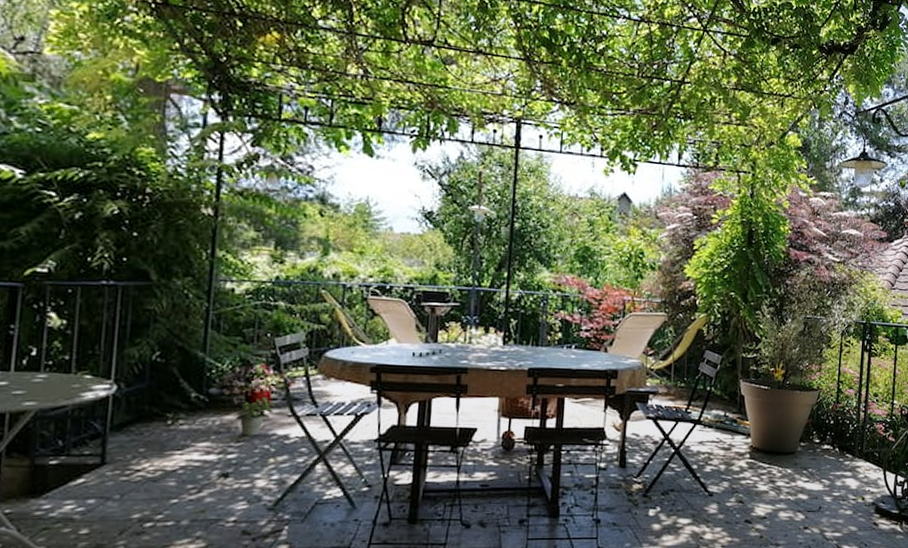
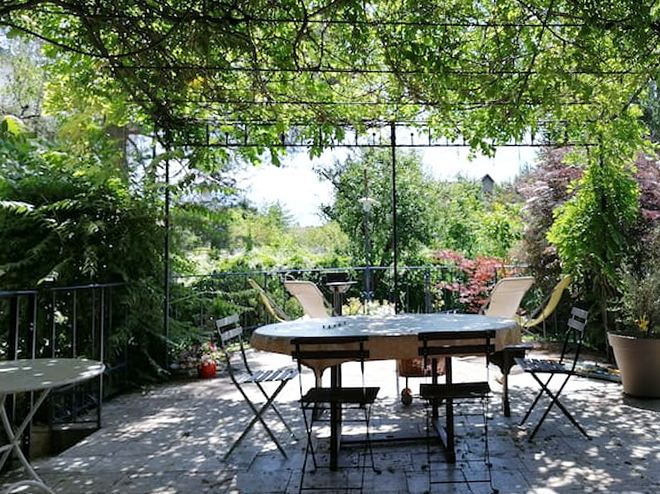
potted plant: present [235,397,275,436] -> none [191,369,220,401]

